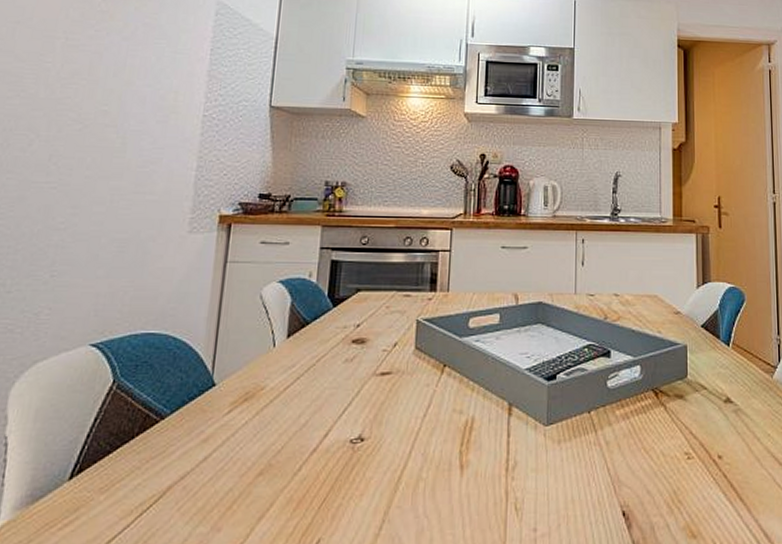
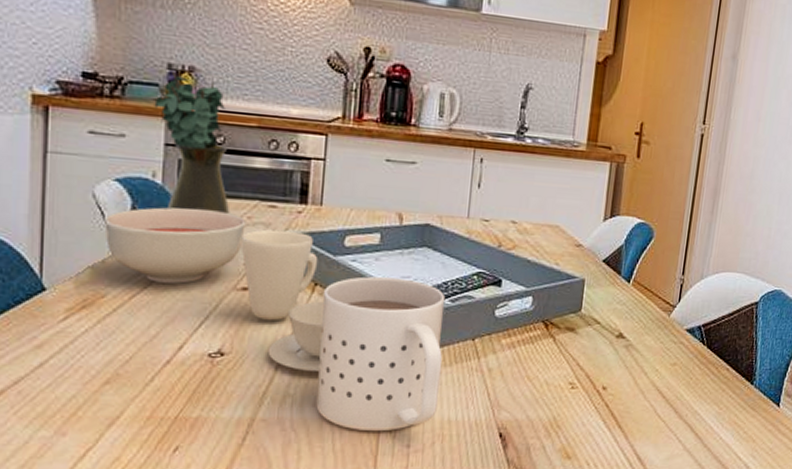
bowl: none [268,303,385,373] -> present [104,207,246,284]
vase: none [313,187,372,306] -> present [154,70,230,215]
mug: none [380,316,447,404] -> present [241,229,319,321]
teacup: none [402,382,452,454] -> present [267,301,324,373]
mug: none [447,355,562,515] -> present [316,276,446,432]

